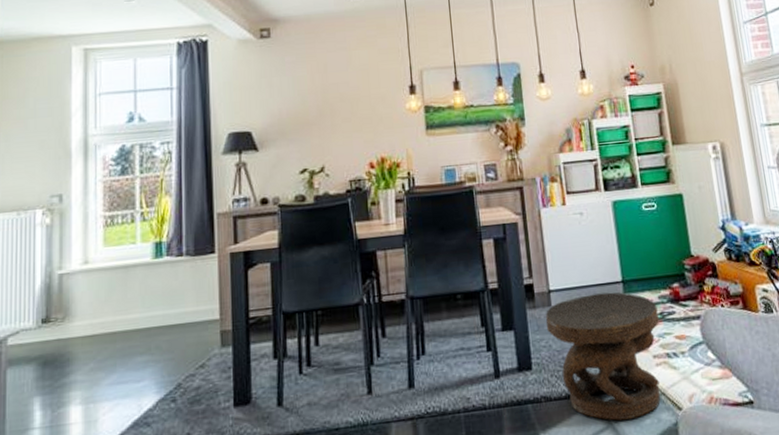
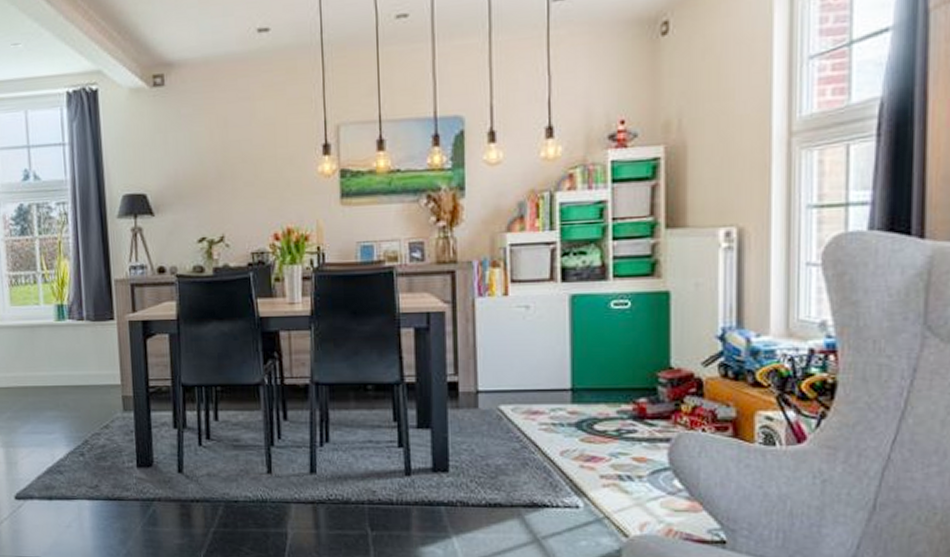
side table: present [546,292,661,421] -> none [469,400,614,539]

